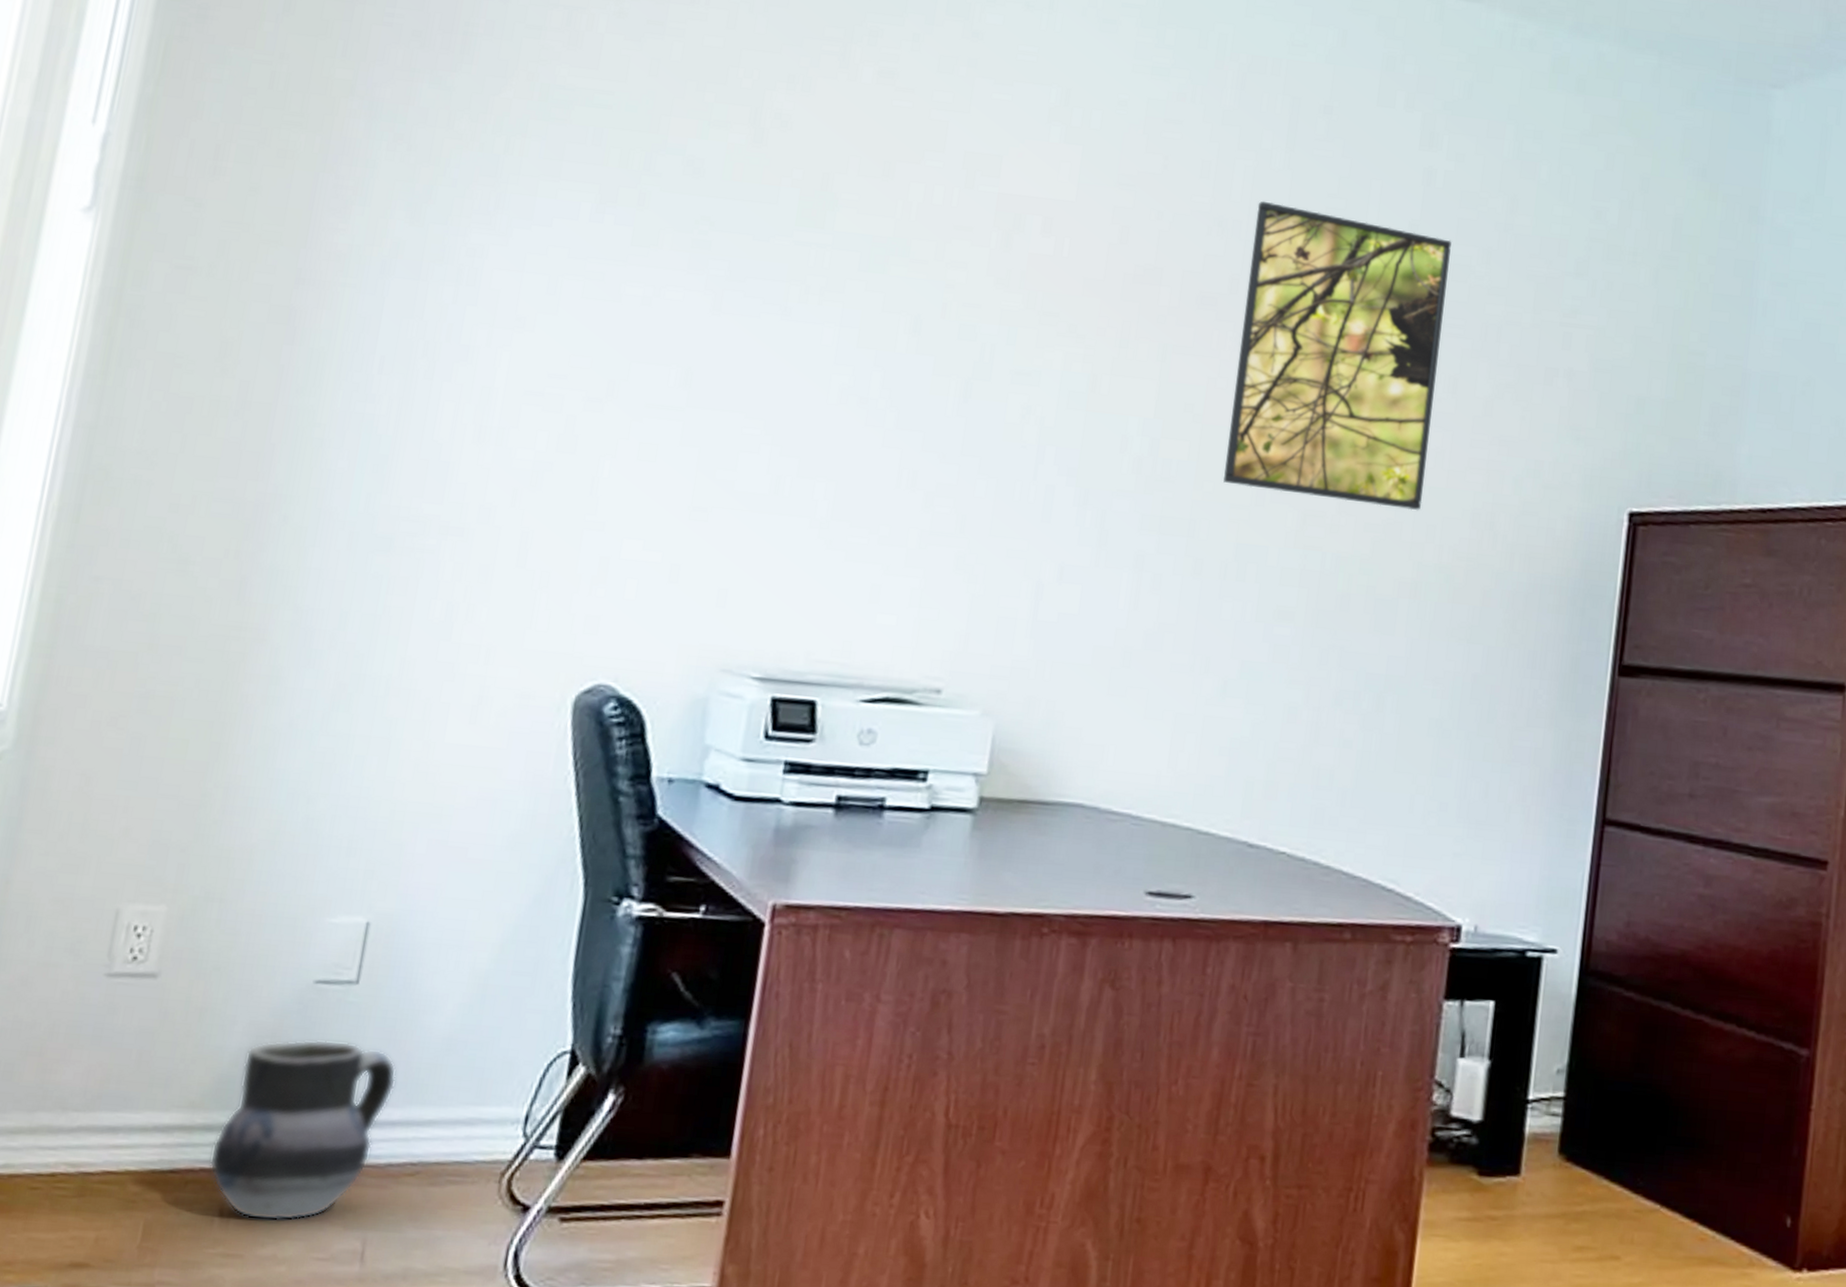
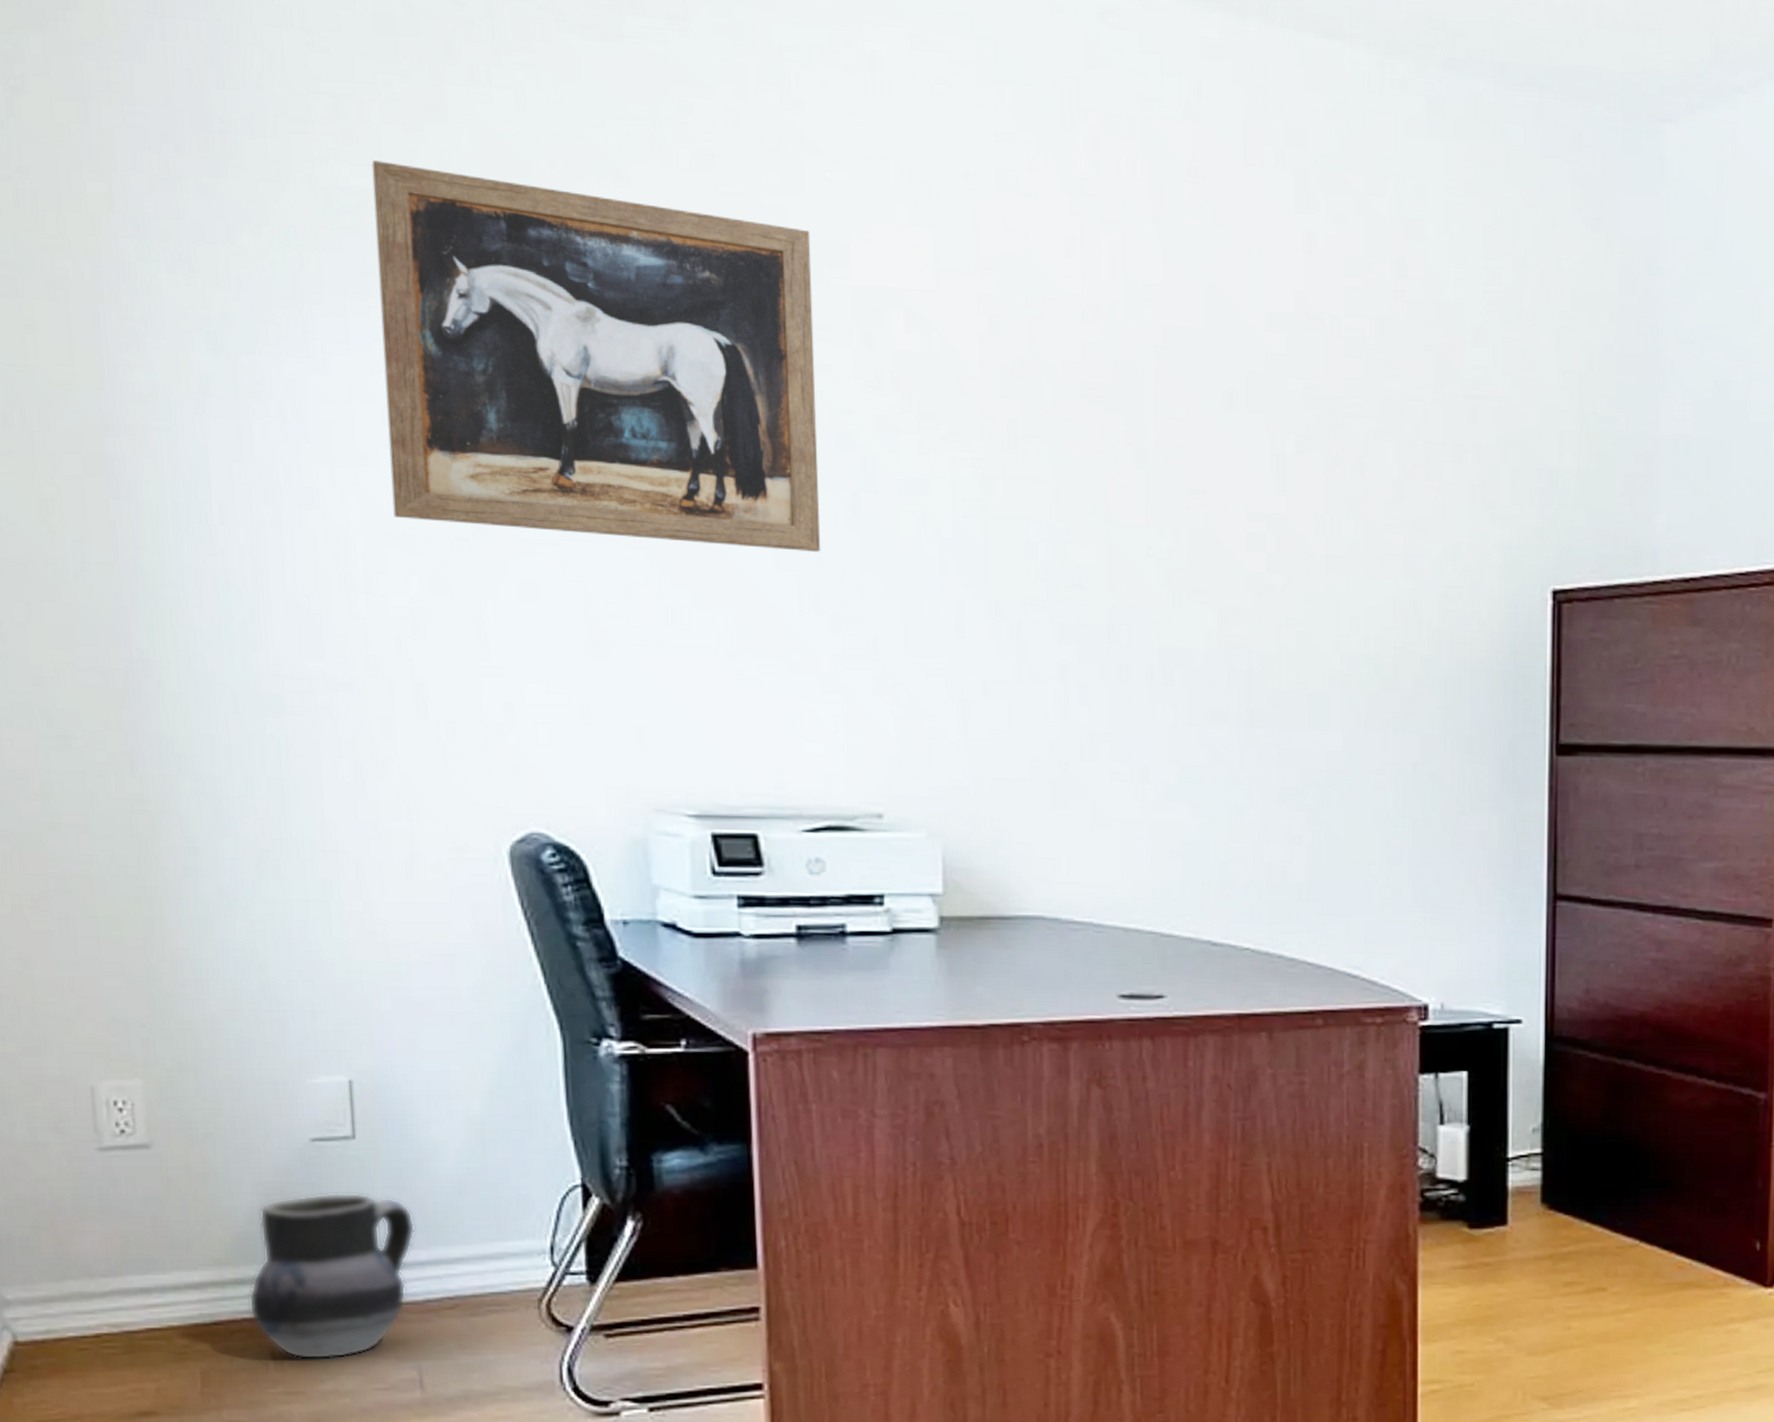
wall art: none [537,64,969,433] -> present [371,160,821,552]
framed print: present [1223,201,1452,511] -> none [1131,279,1343,603]

